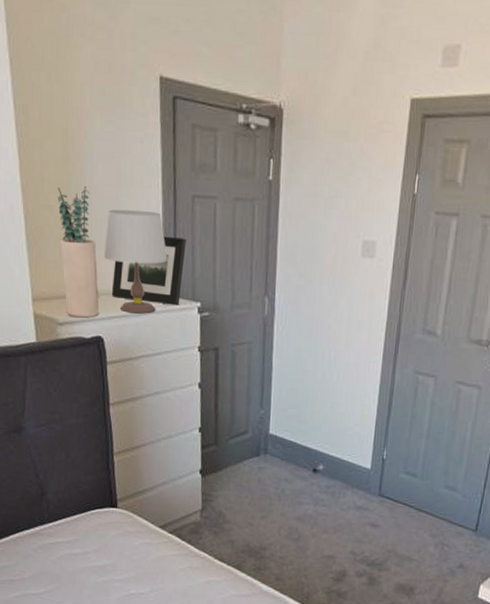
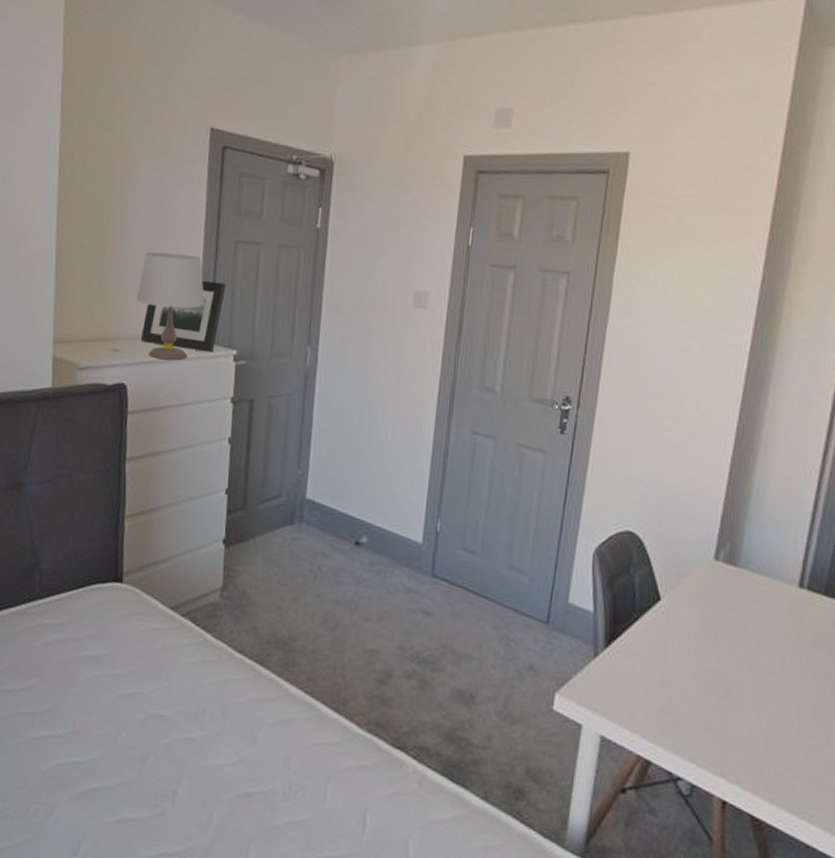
vase: present [57,186,100,319] -> none [88,228,129,364]

